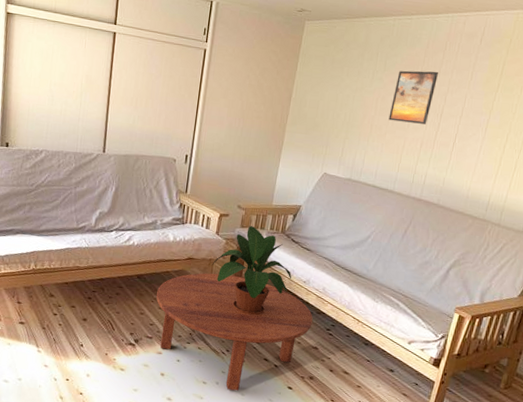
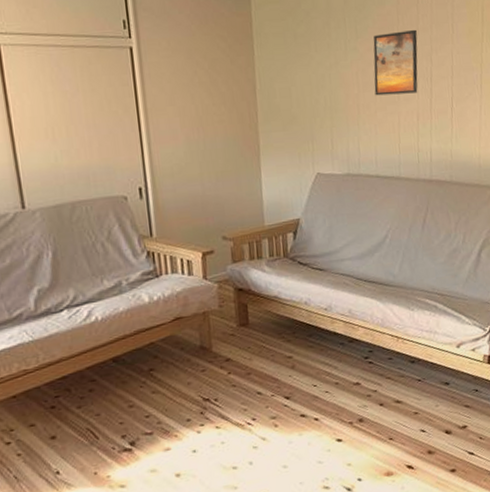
coffee table: present [156,273,313,391] -> none [144,323,347,467]
potted plant: present [212,226,292,316] -> none [207,258,310,369]

